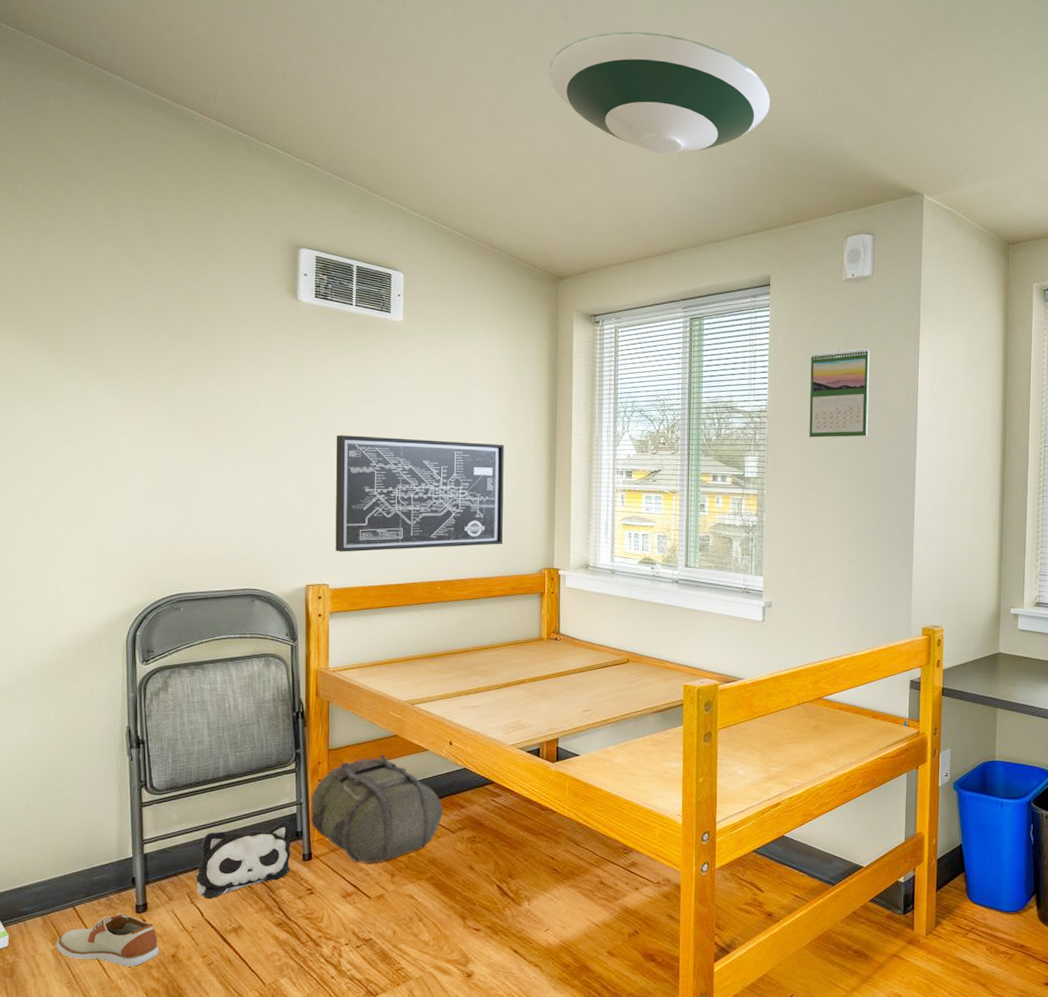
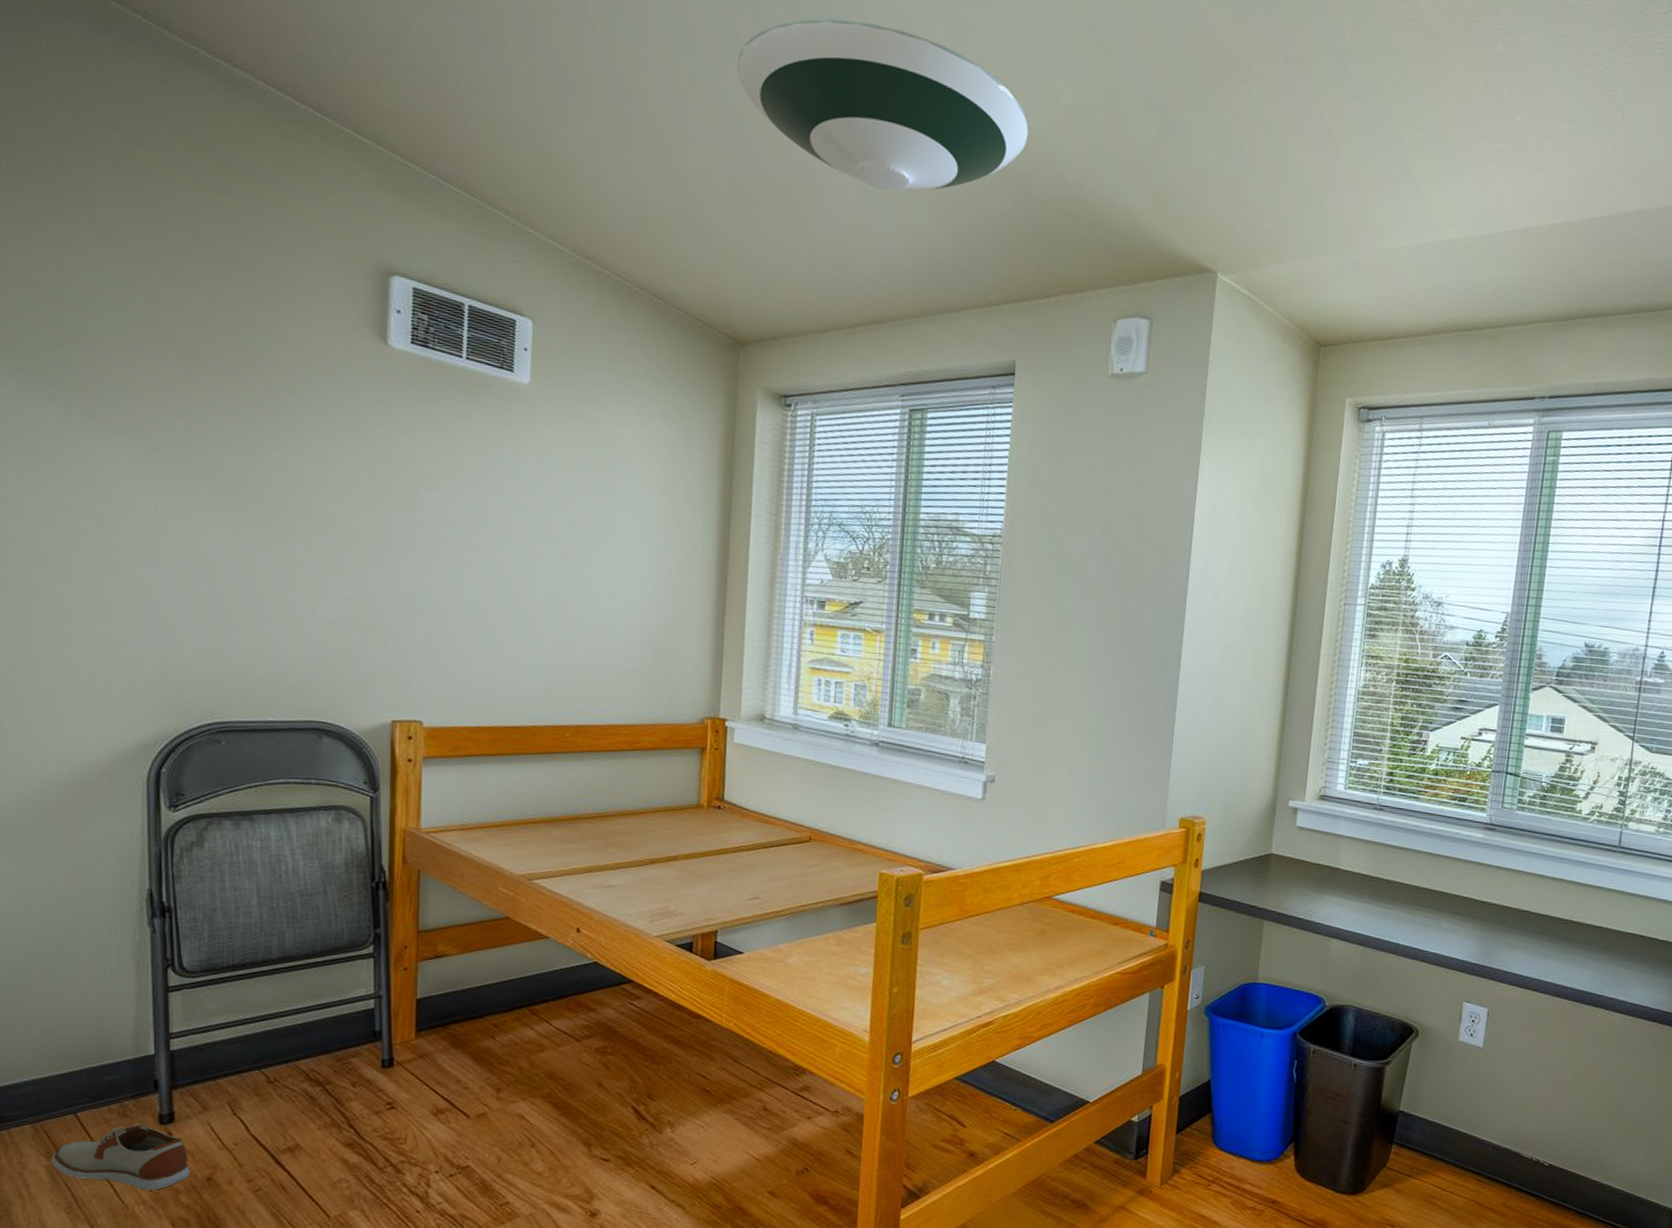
plush toy: present [196,822,291,899] -> none [240,1018,367,1110]
backpack: present [309,755,444,863] -> none [391,940,567,1074]
wall art: present [335,435,504,552] -> none [432,528,660,684]
calendar: present [809,348,870,438] -> none [1053,464,1137,577]

